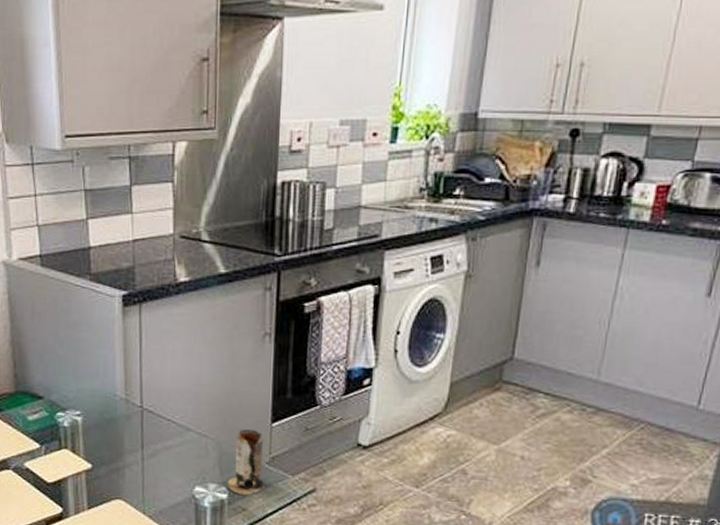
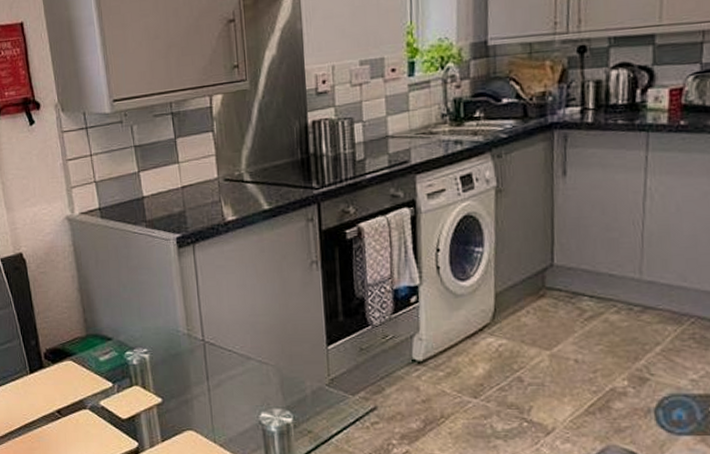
can: present [228,428,265,495] -> none [292,353,327,417]

